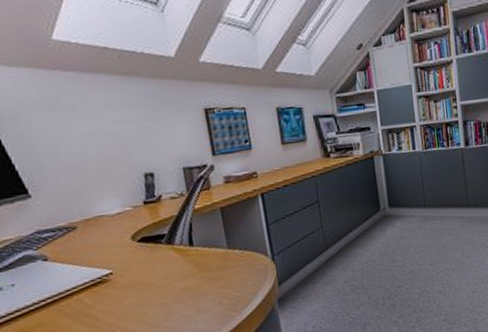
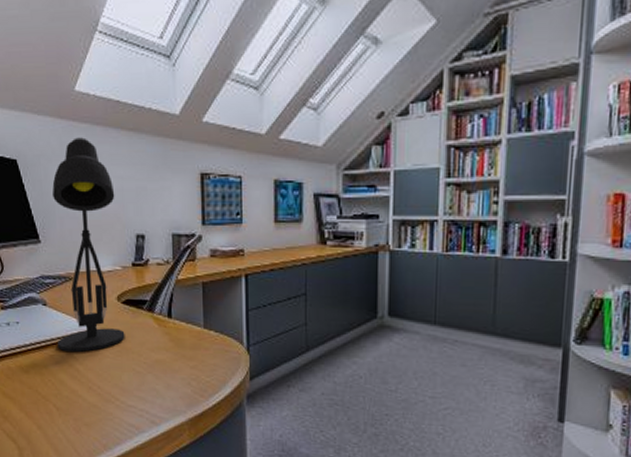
desk lamp: none [37,85,146,303] -> present [52,137,125,353]

